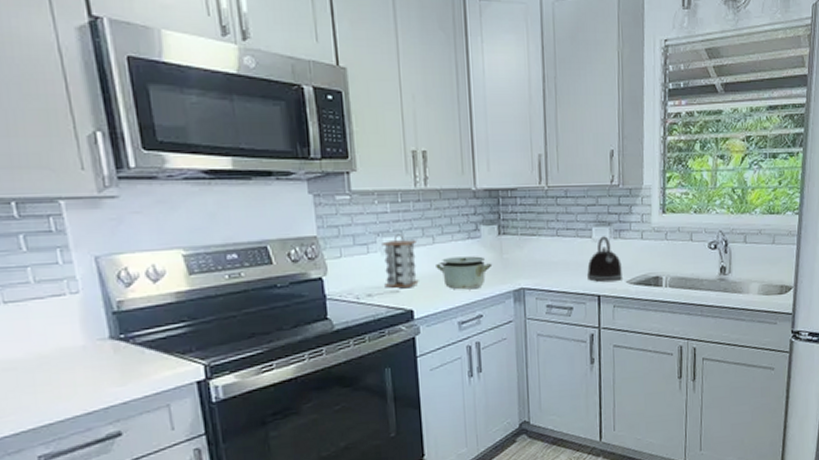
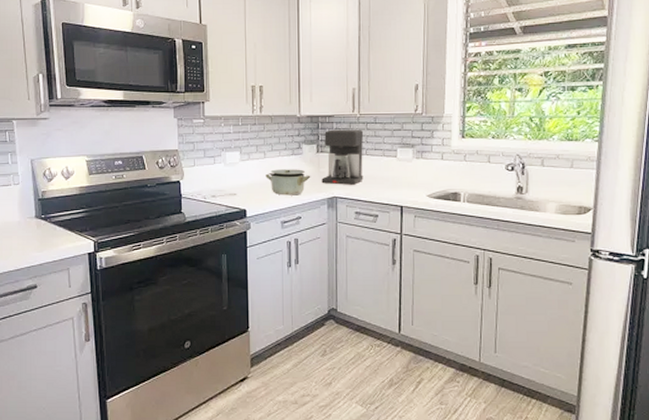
spice rack: present [382,234,419,289] -> none [225,150,252,192]
coffee maker: none [505,205,555,275] -> present [321,129,363,186]
kettle: present [586,236,623,283] -> none [391,156,424,196]

